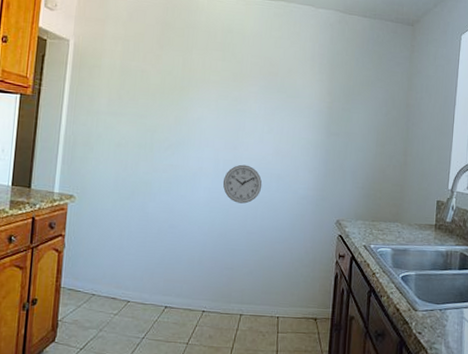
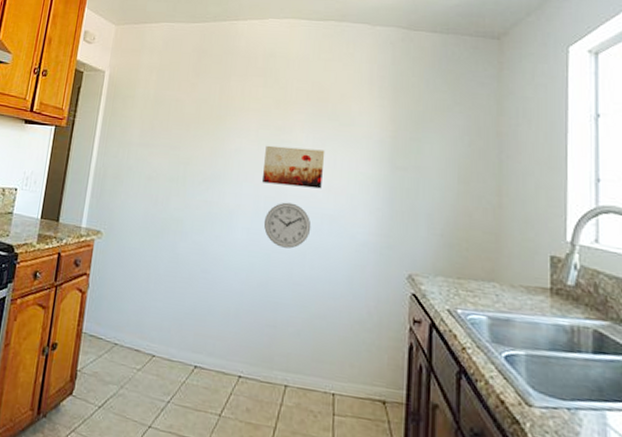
wall art: none [221,114,275,152] -> present [261,145,325,189]

